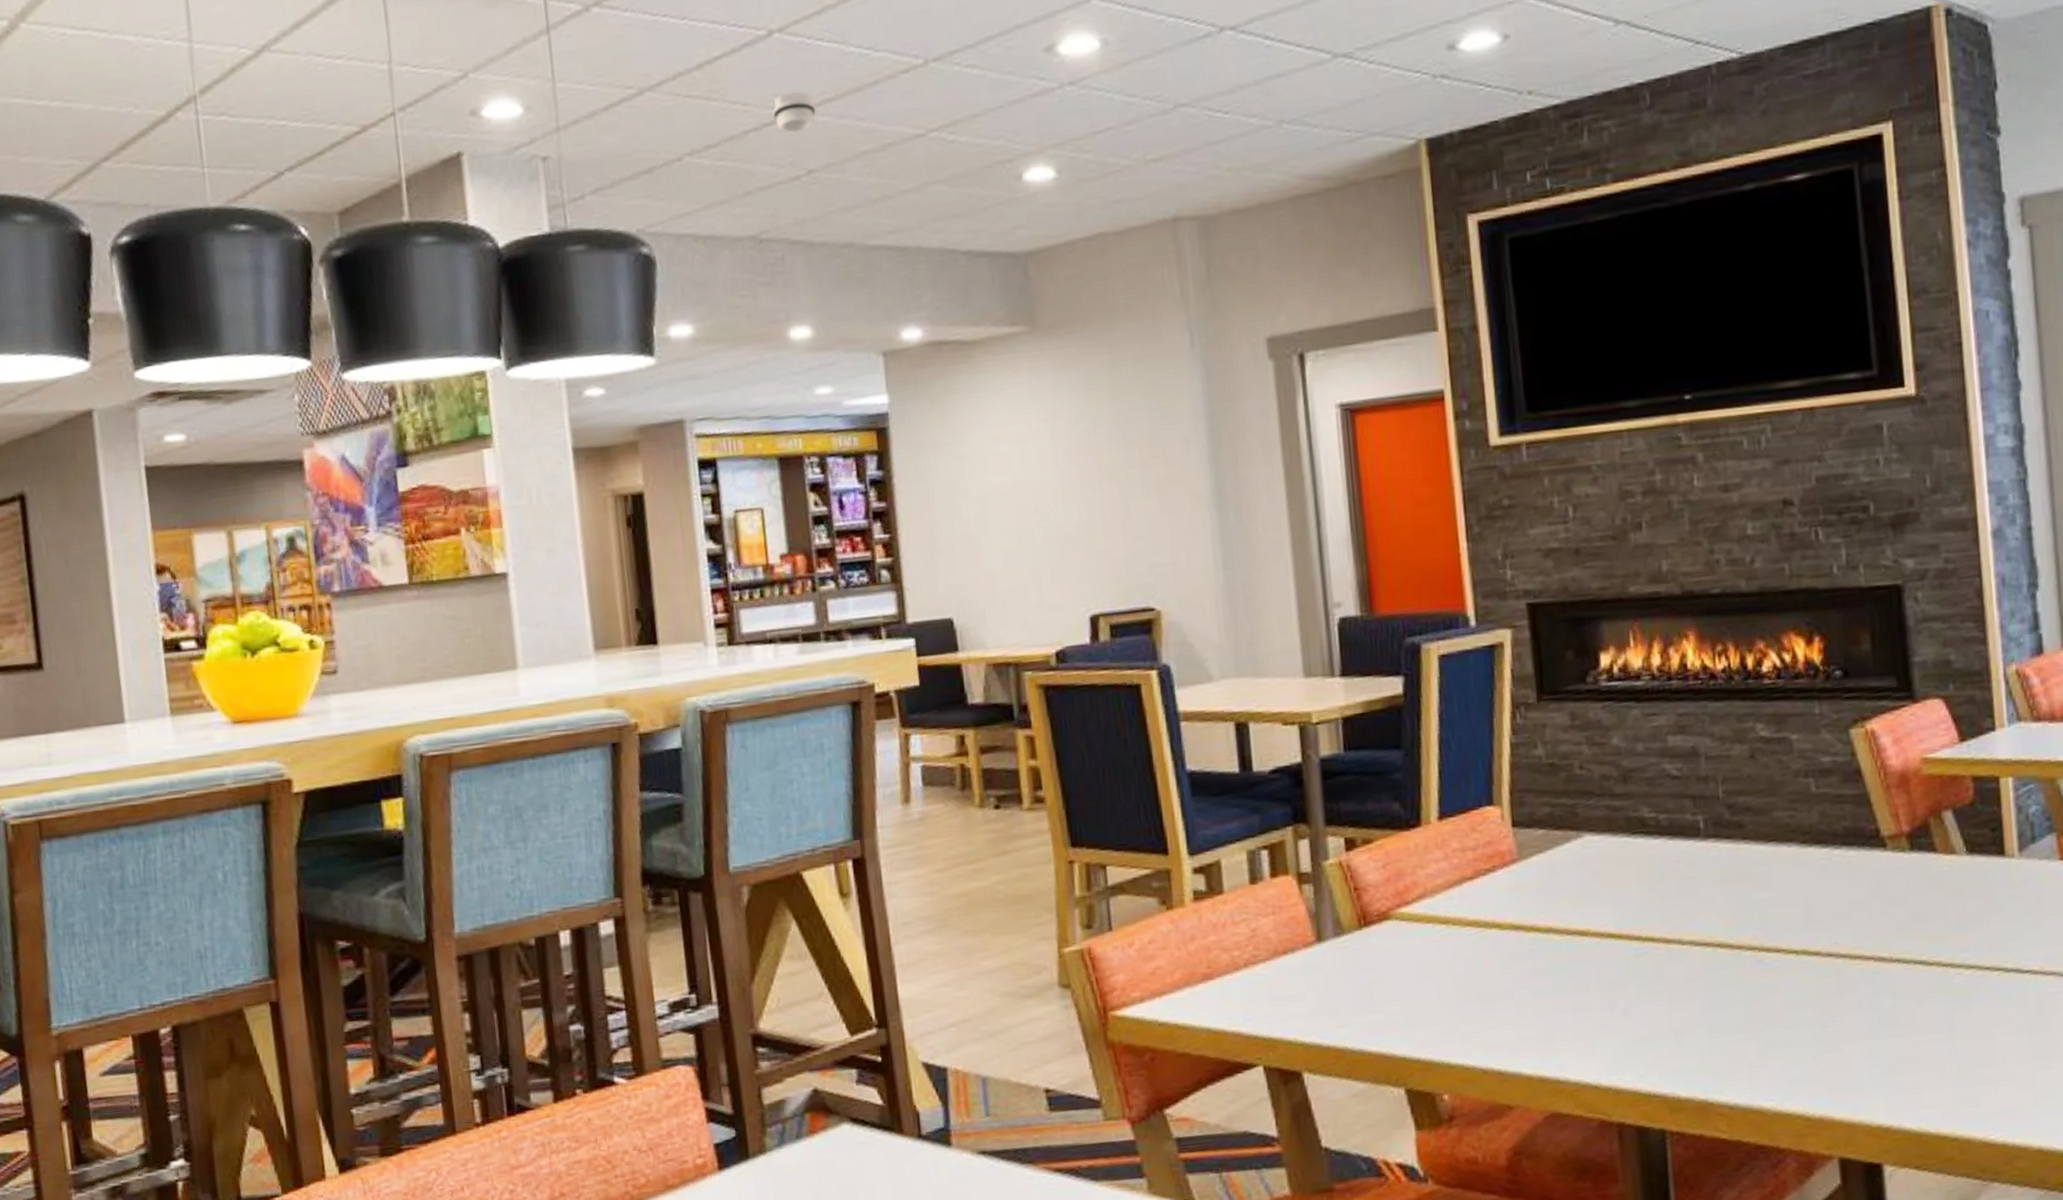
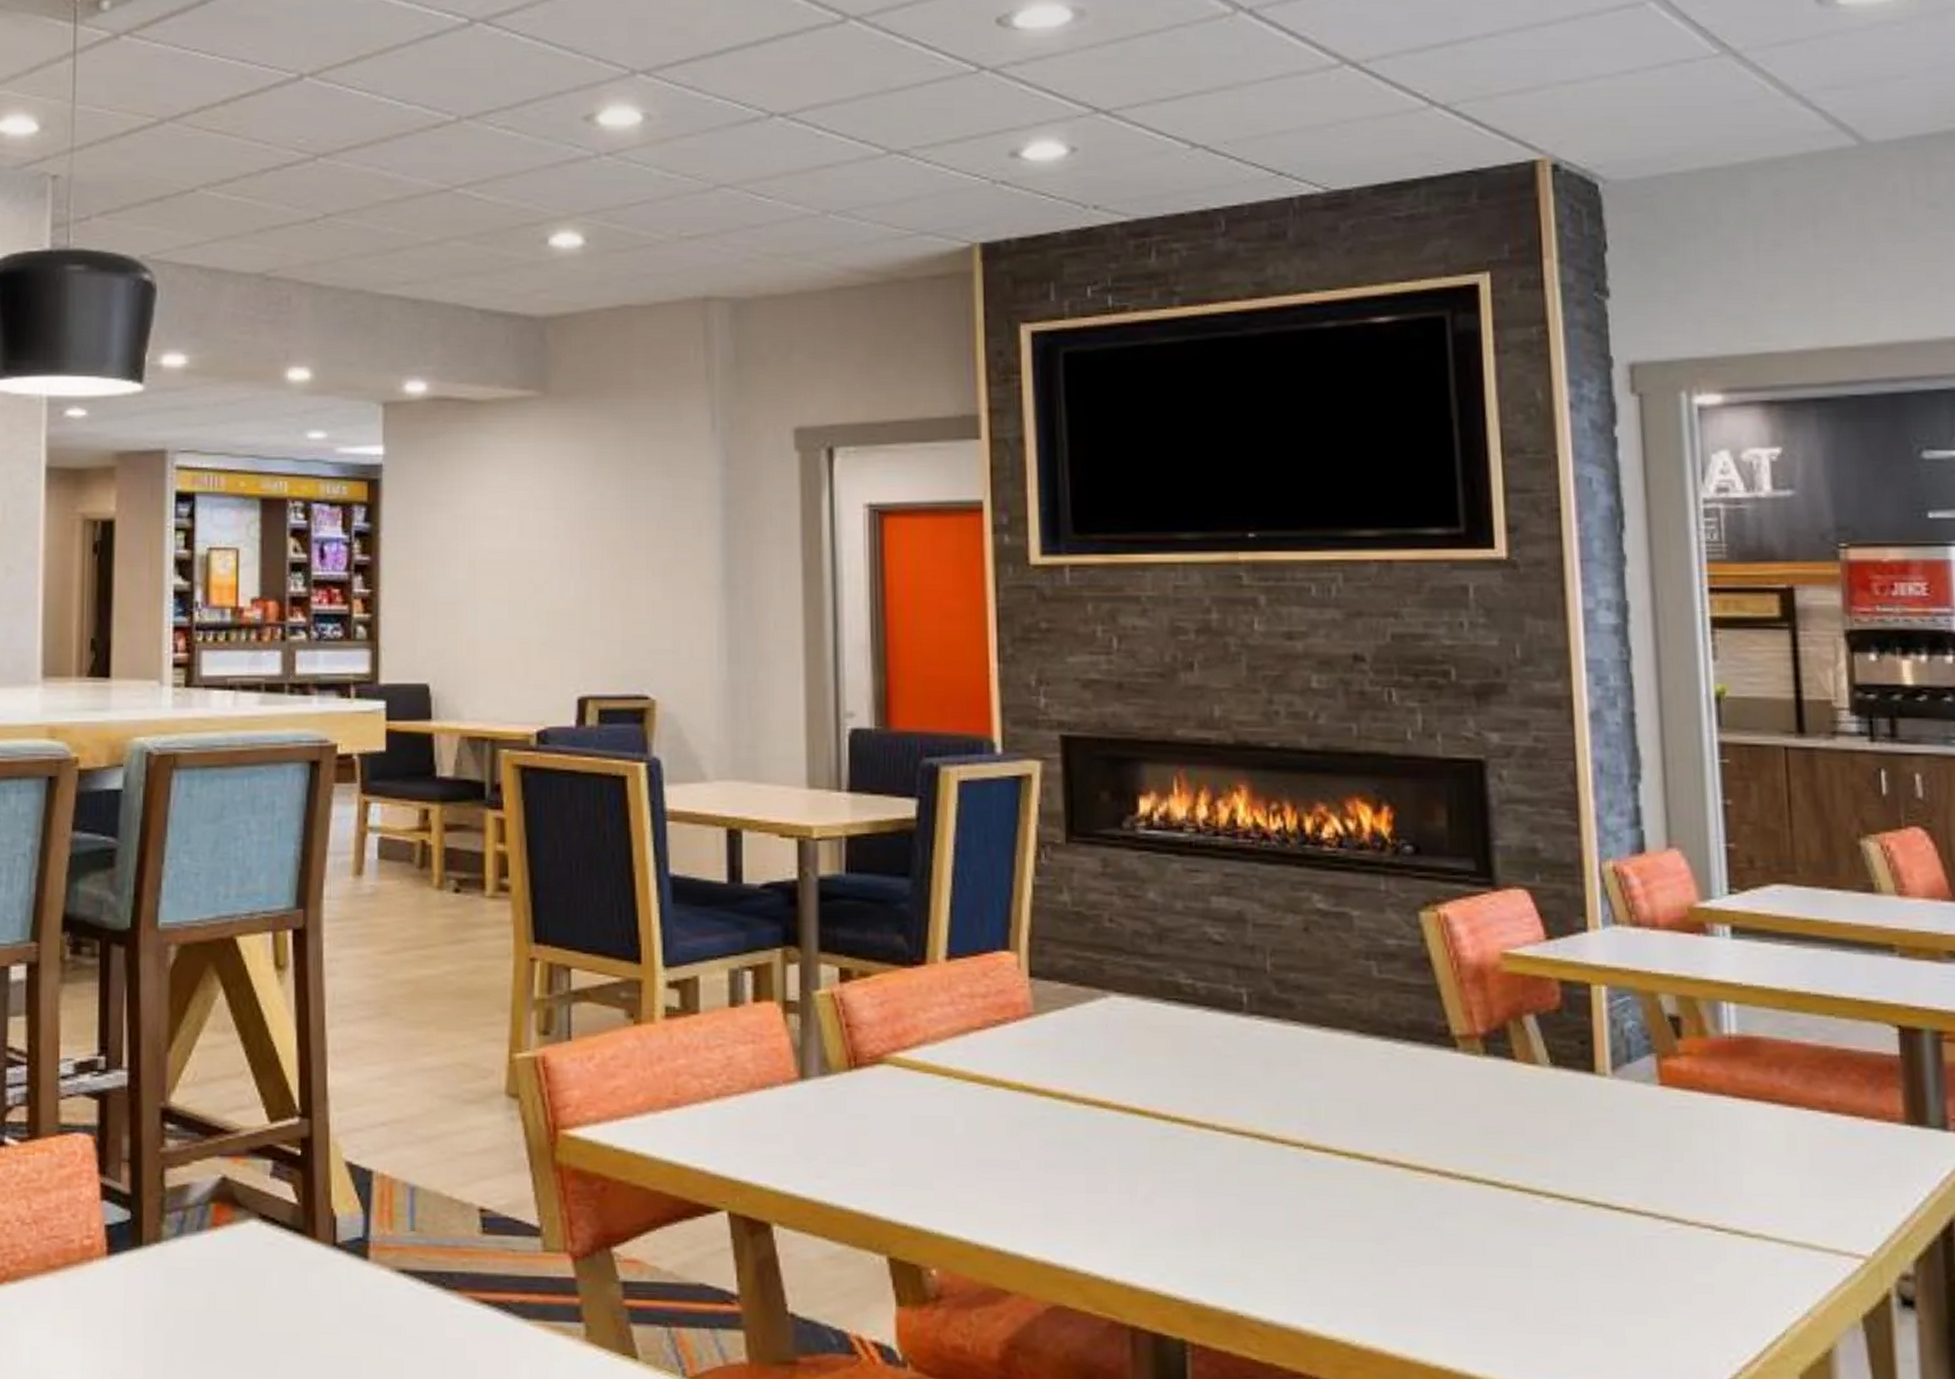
smoke detector: present [772,92,816,134] -> none [294,136,340,177]

